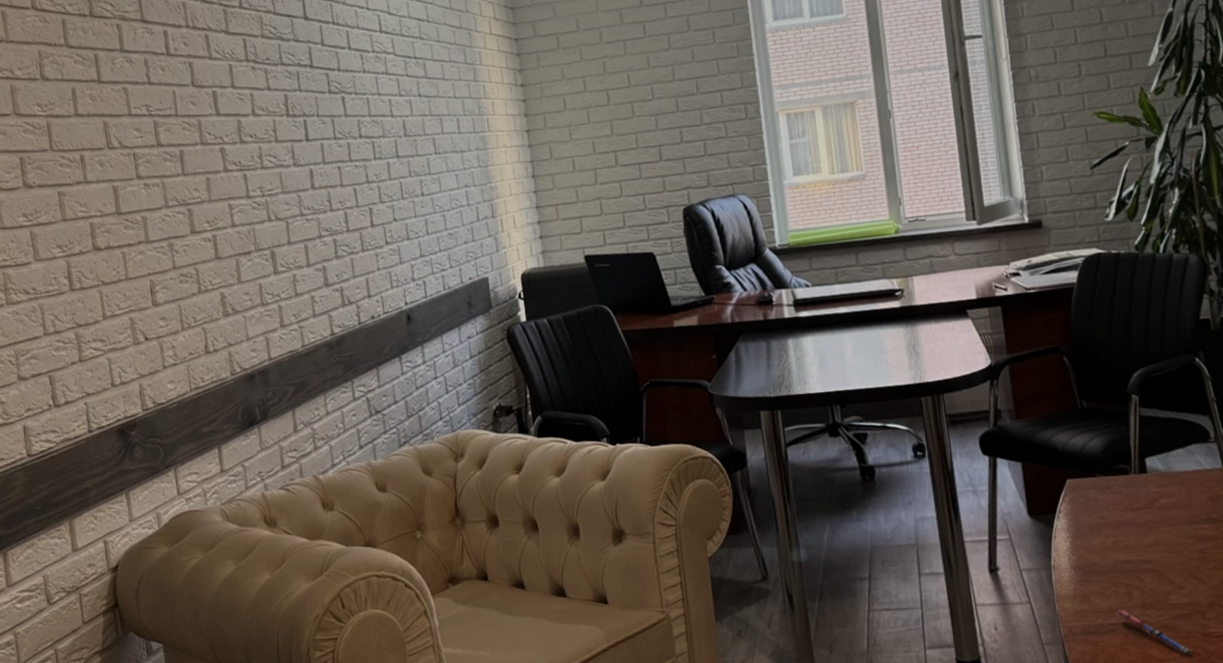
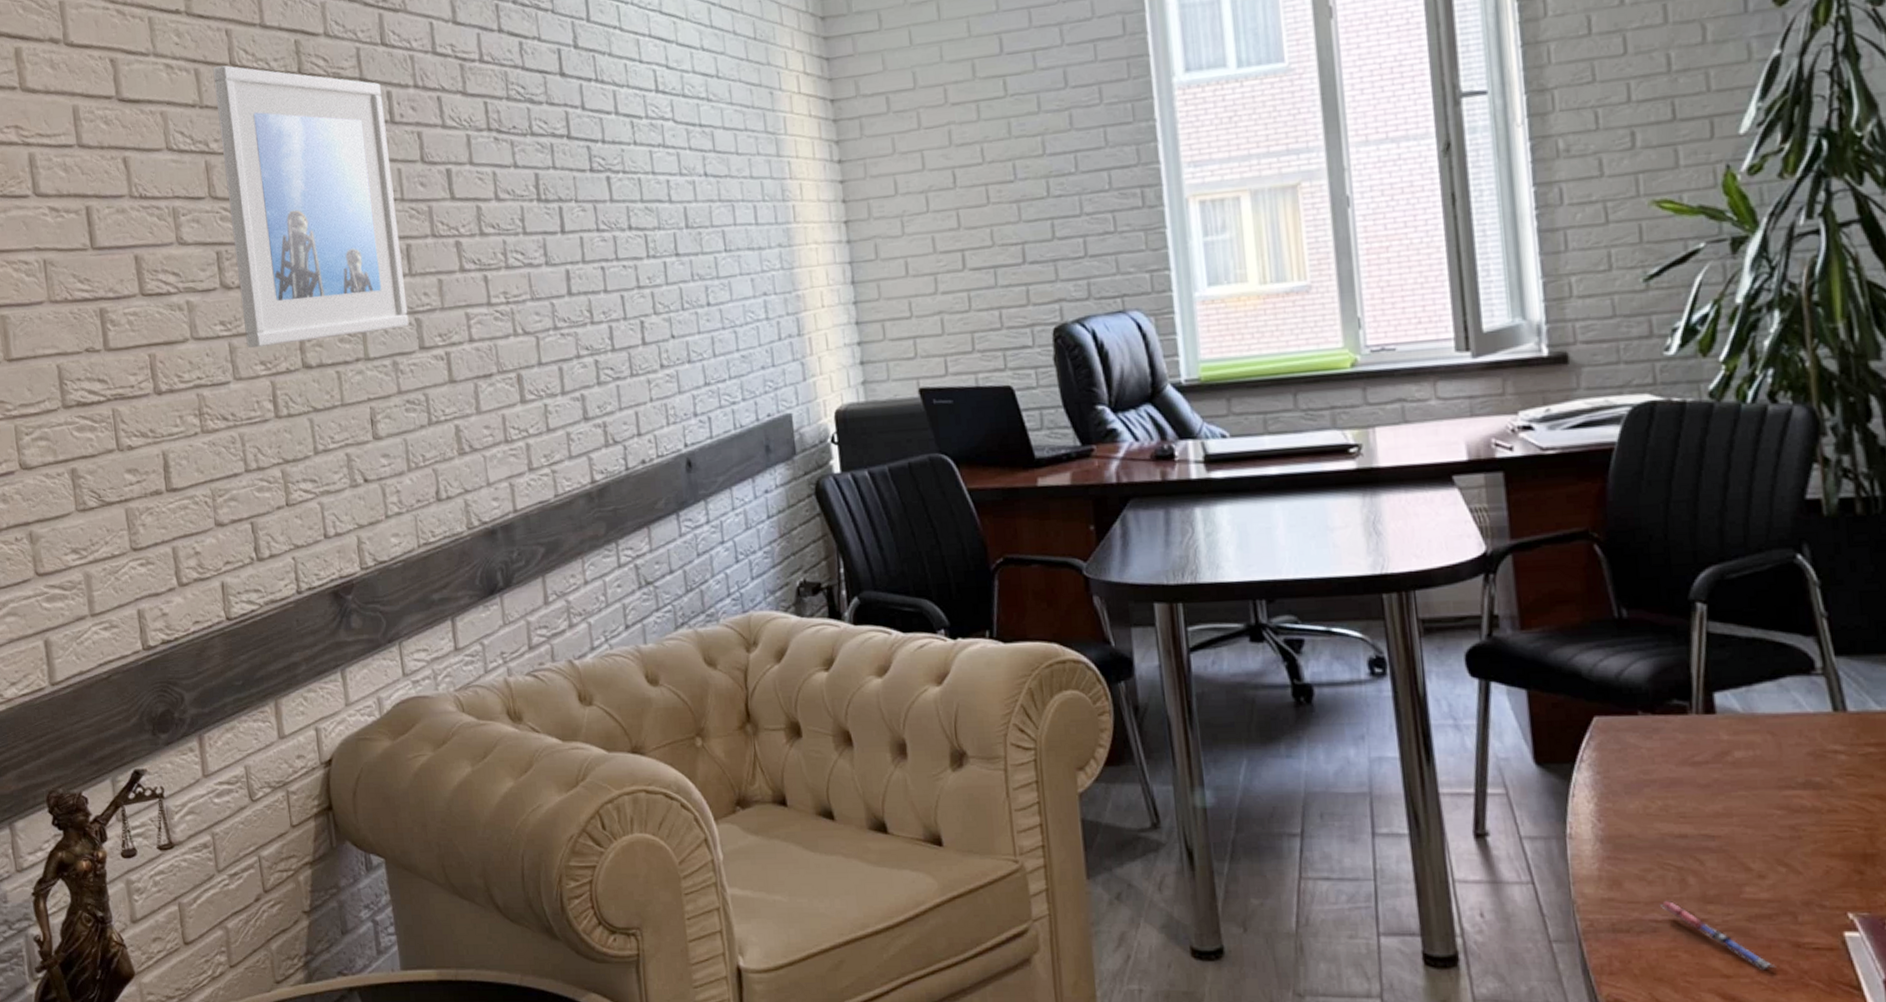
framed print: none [17,8,182,235] -> present [212,65,409,349]

